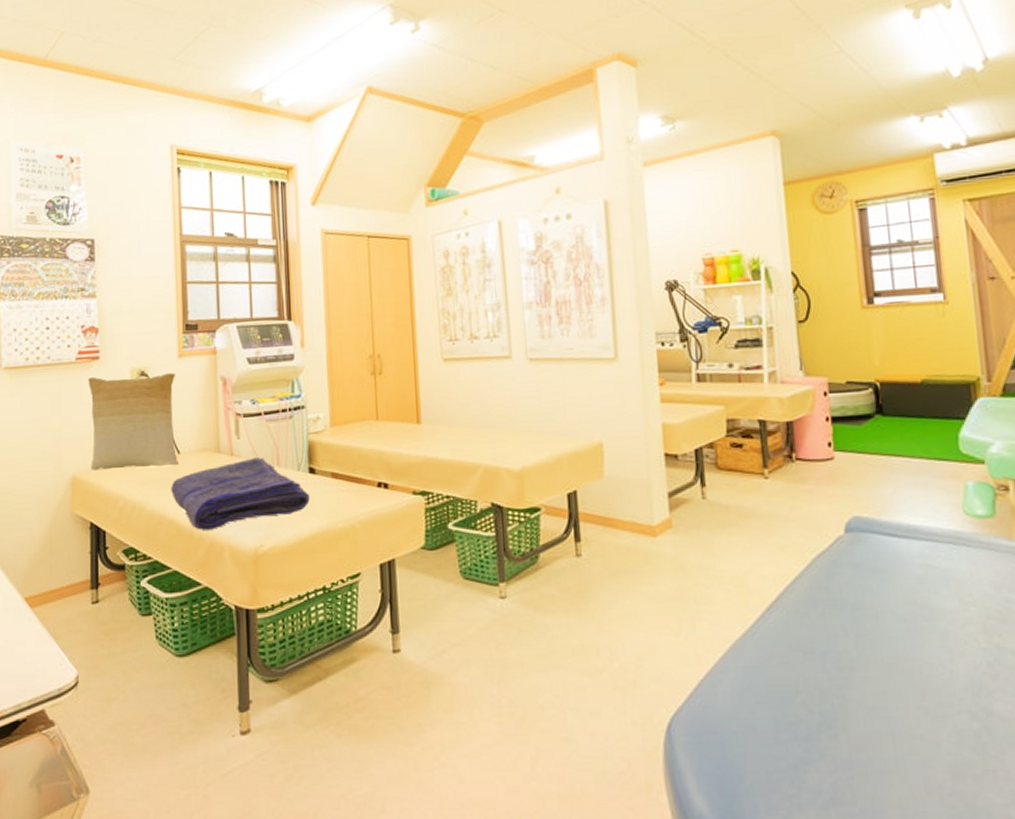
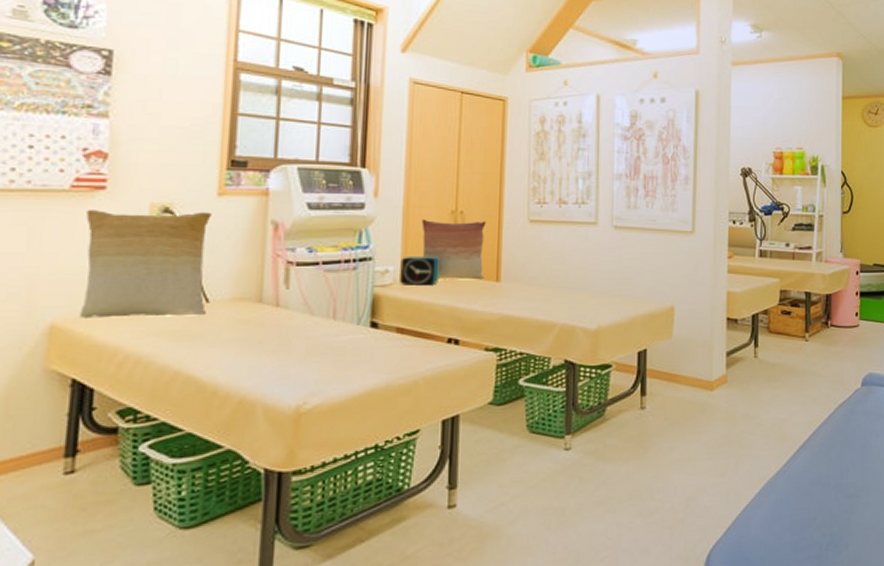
towel: present [171,457,310,530] -> none [192,309,369,387]
clock: none [329,401,364,431] -> present [400,255,439,285]
pillow: none [344,363,406,424] -> present [421,219,486,280]

